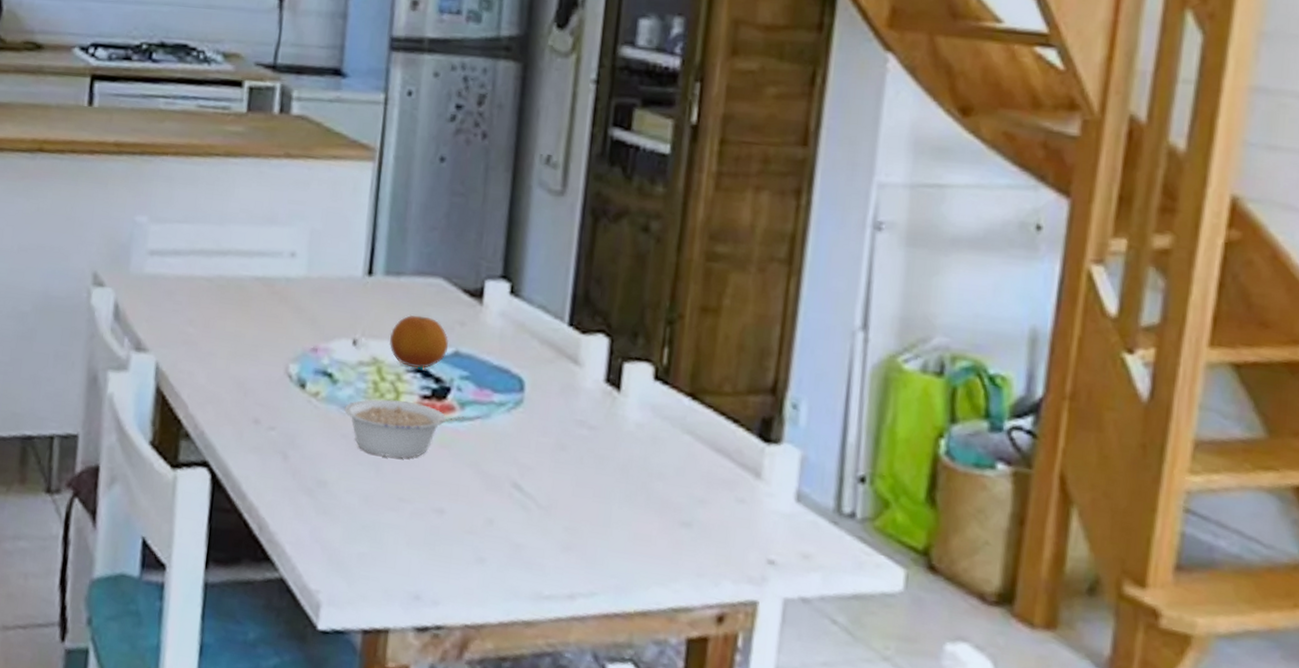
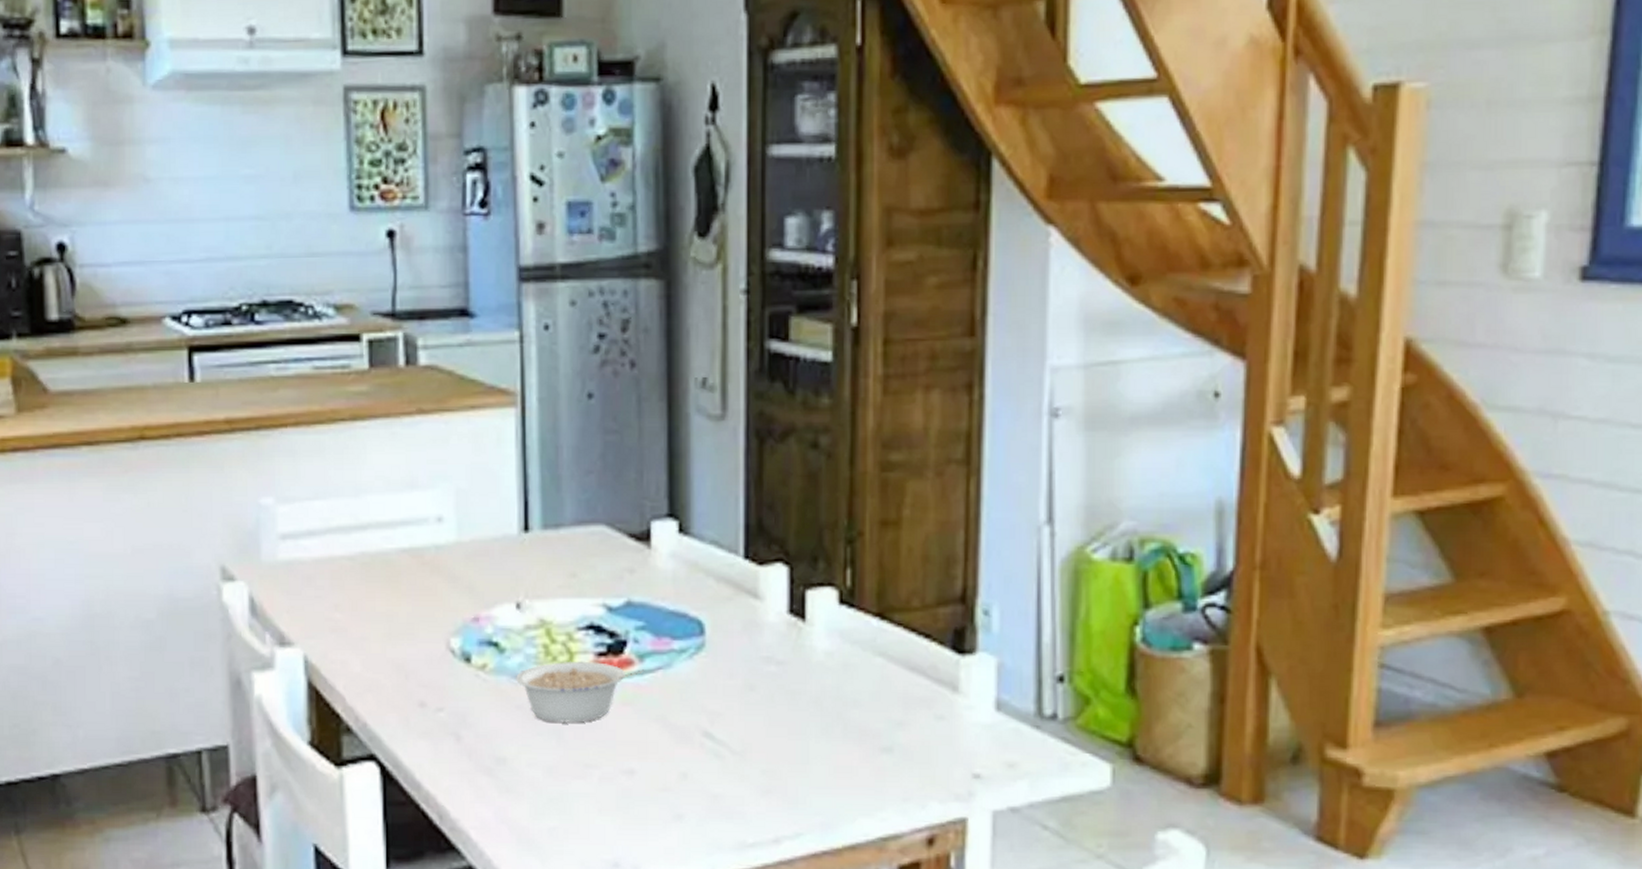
fruit: present [390,314,448,369] -> none [555,568,618,625]

